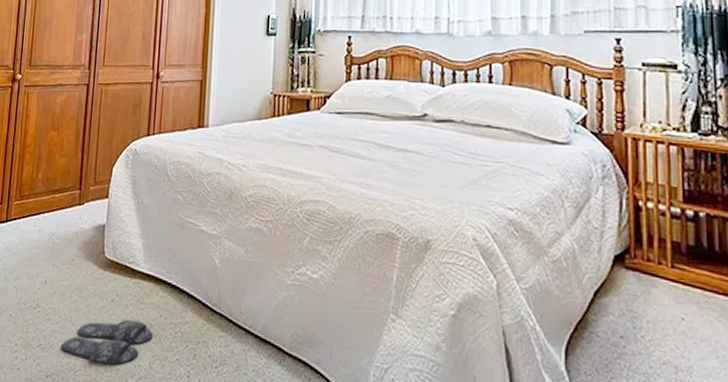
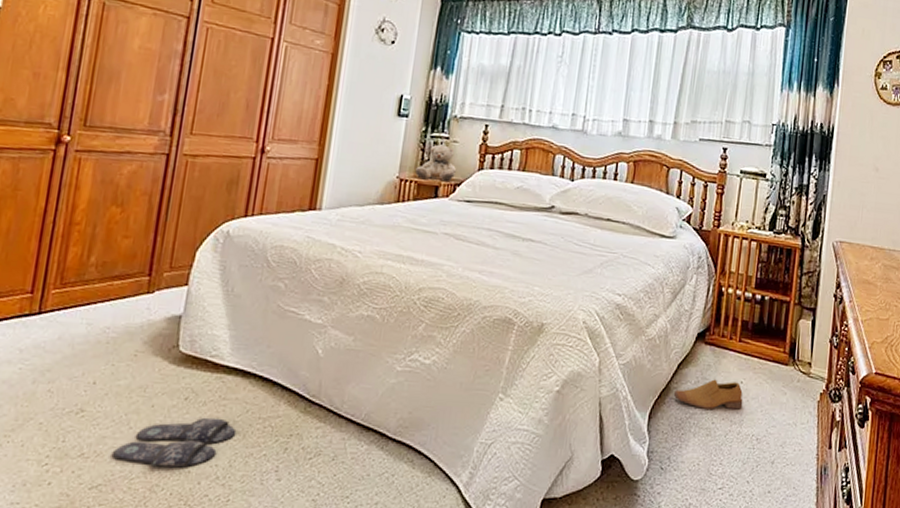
teddy bear: none [287,59,326,95] -> present [415,144,457,182]
shoe: none [593,312,689,353] -> present [673,379,743,410]

